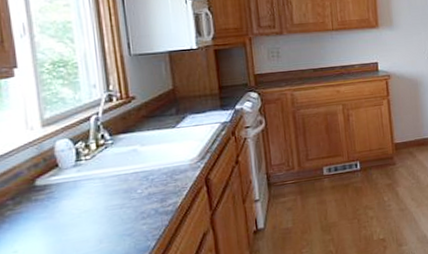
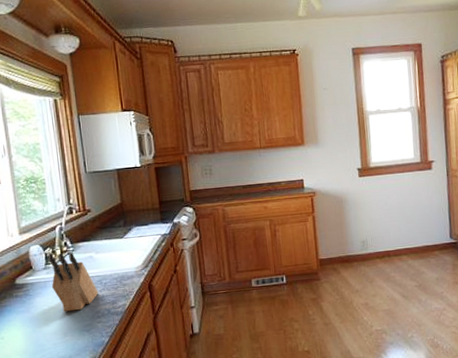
knife block: none [79,145,144,215] -> present [48,252,98,312]

